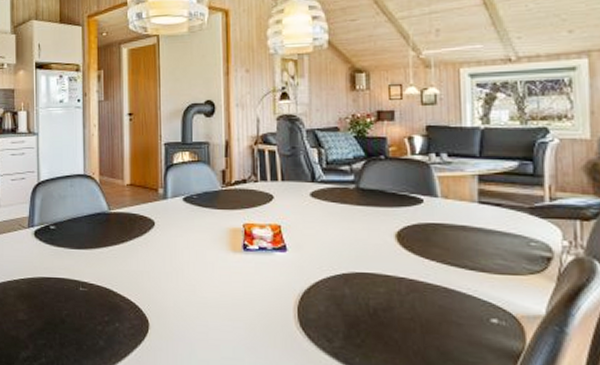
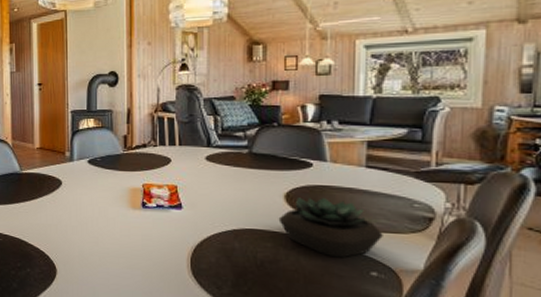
succulent plant: none [390,236,501,304] -> present [278,197,383,258]

